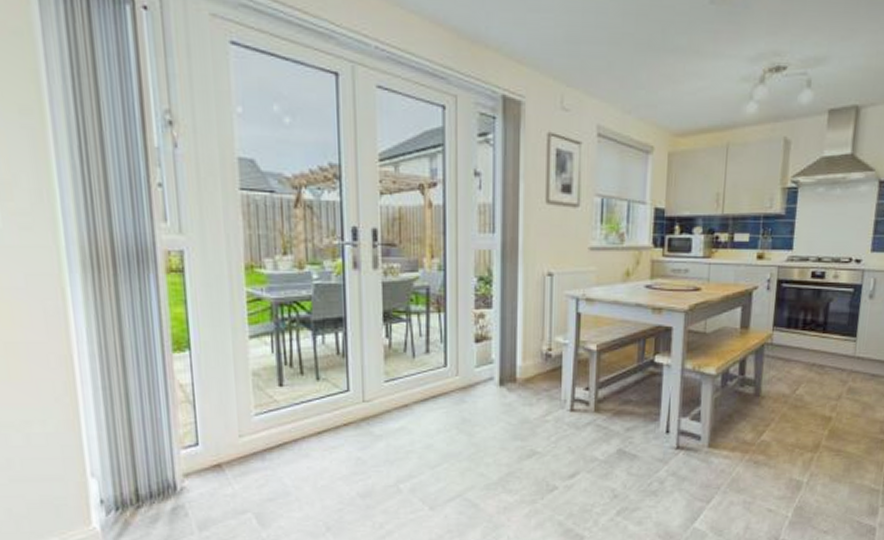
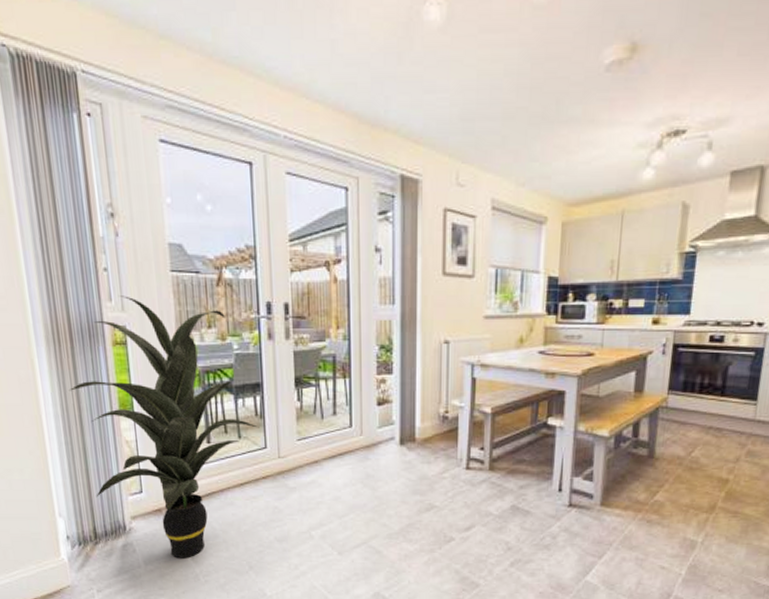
indoor plant: none [109,215,341,522] -> present [68,295,260,559]

